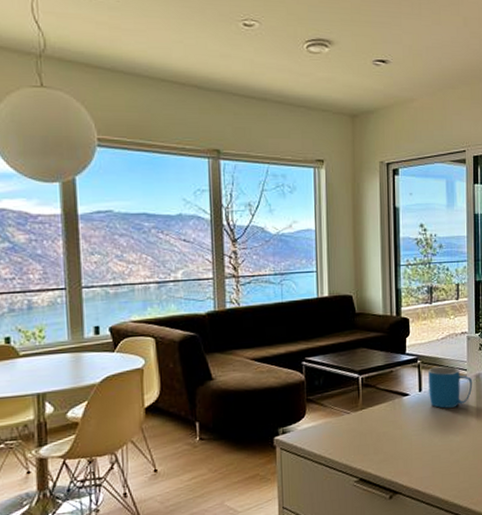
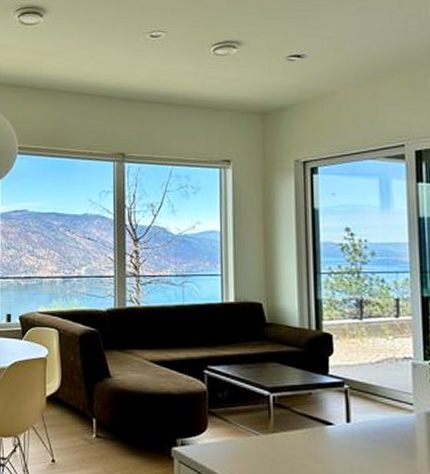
mug: present [428,366,473,408] -> none [359,395,422,449]

